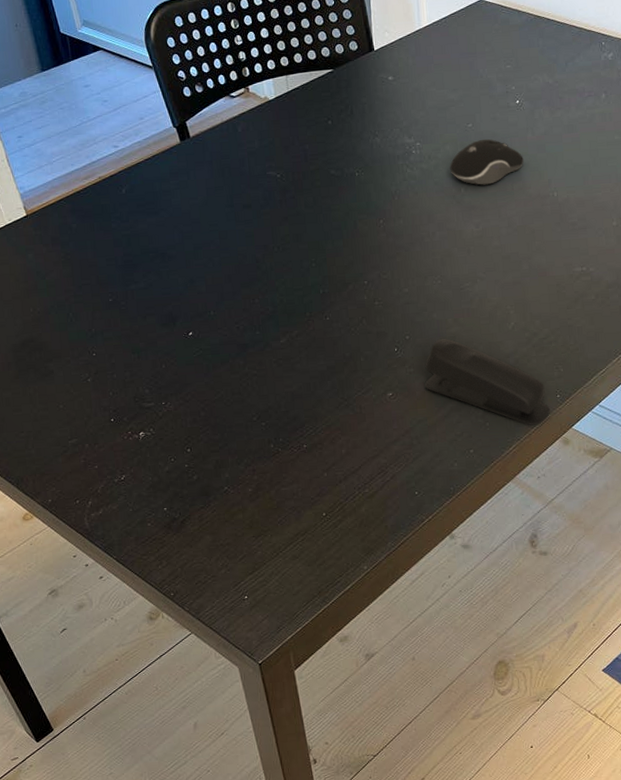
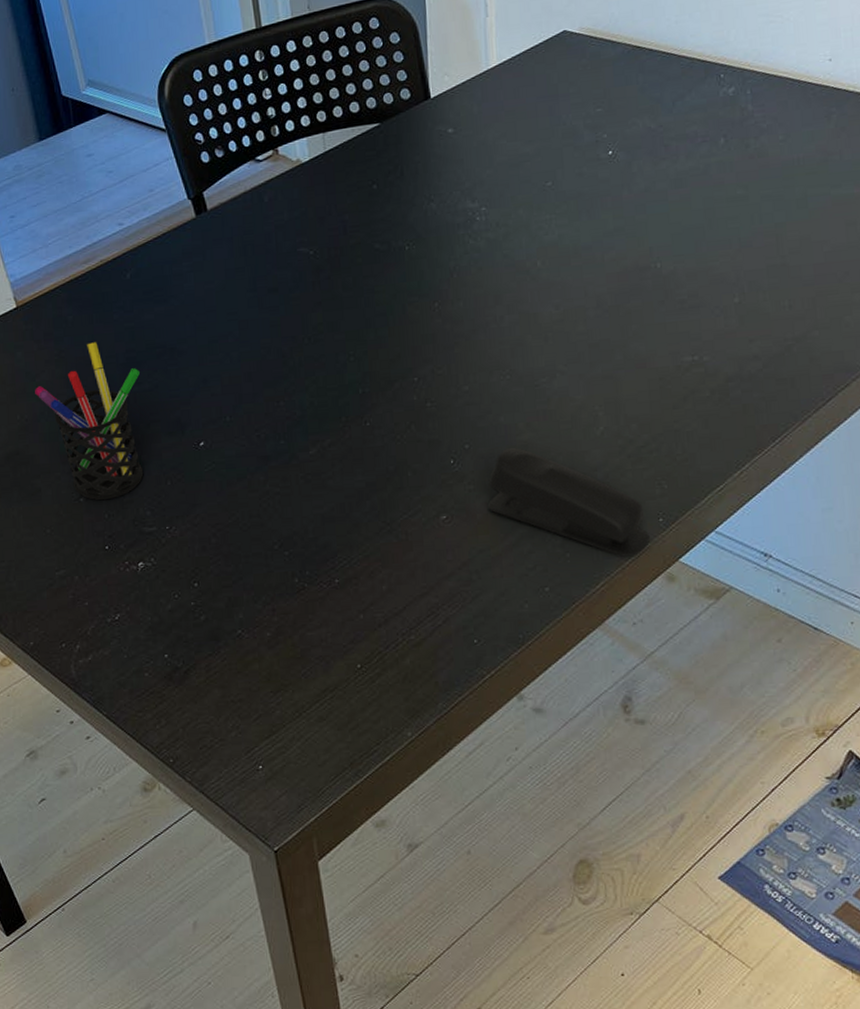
pen holder: none [45,247,142,381] -> present [35,342,144,501]
computer mouse: present [450,139,524,185] -> none [523,199,618,257]

